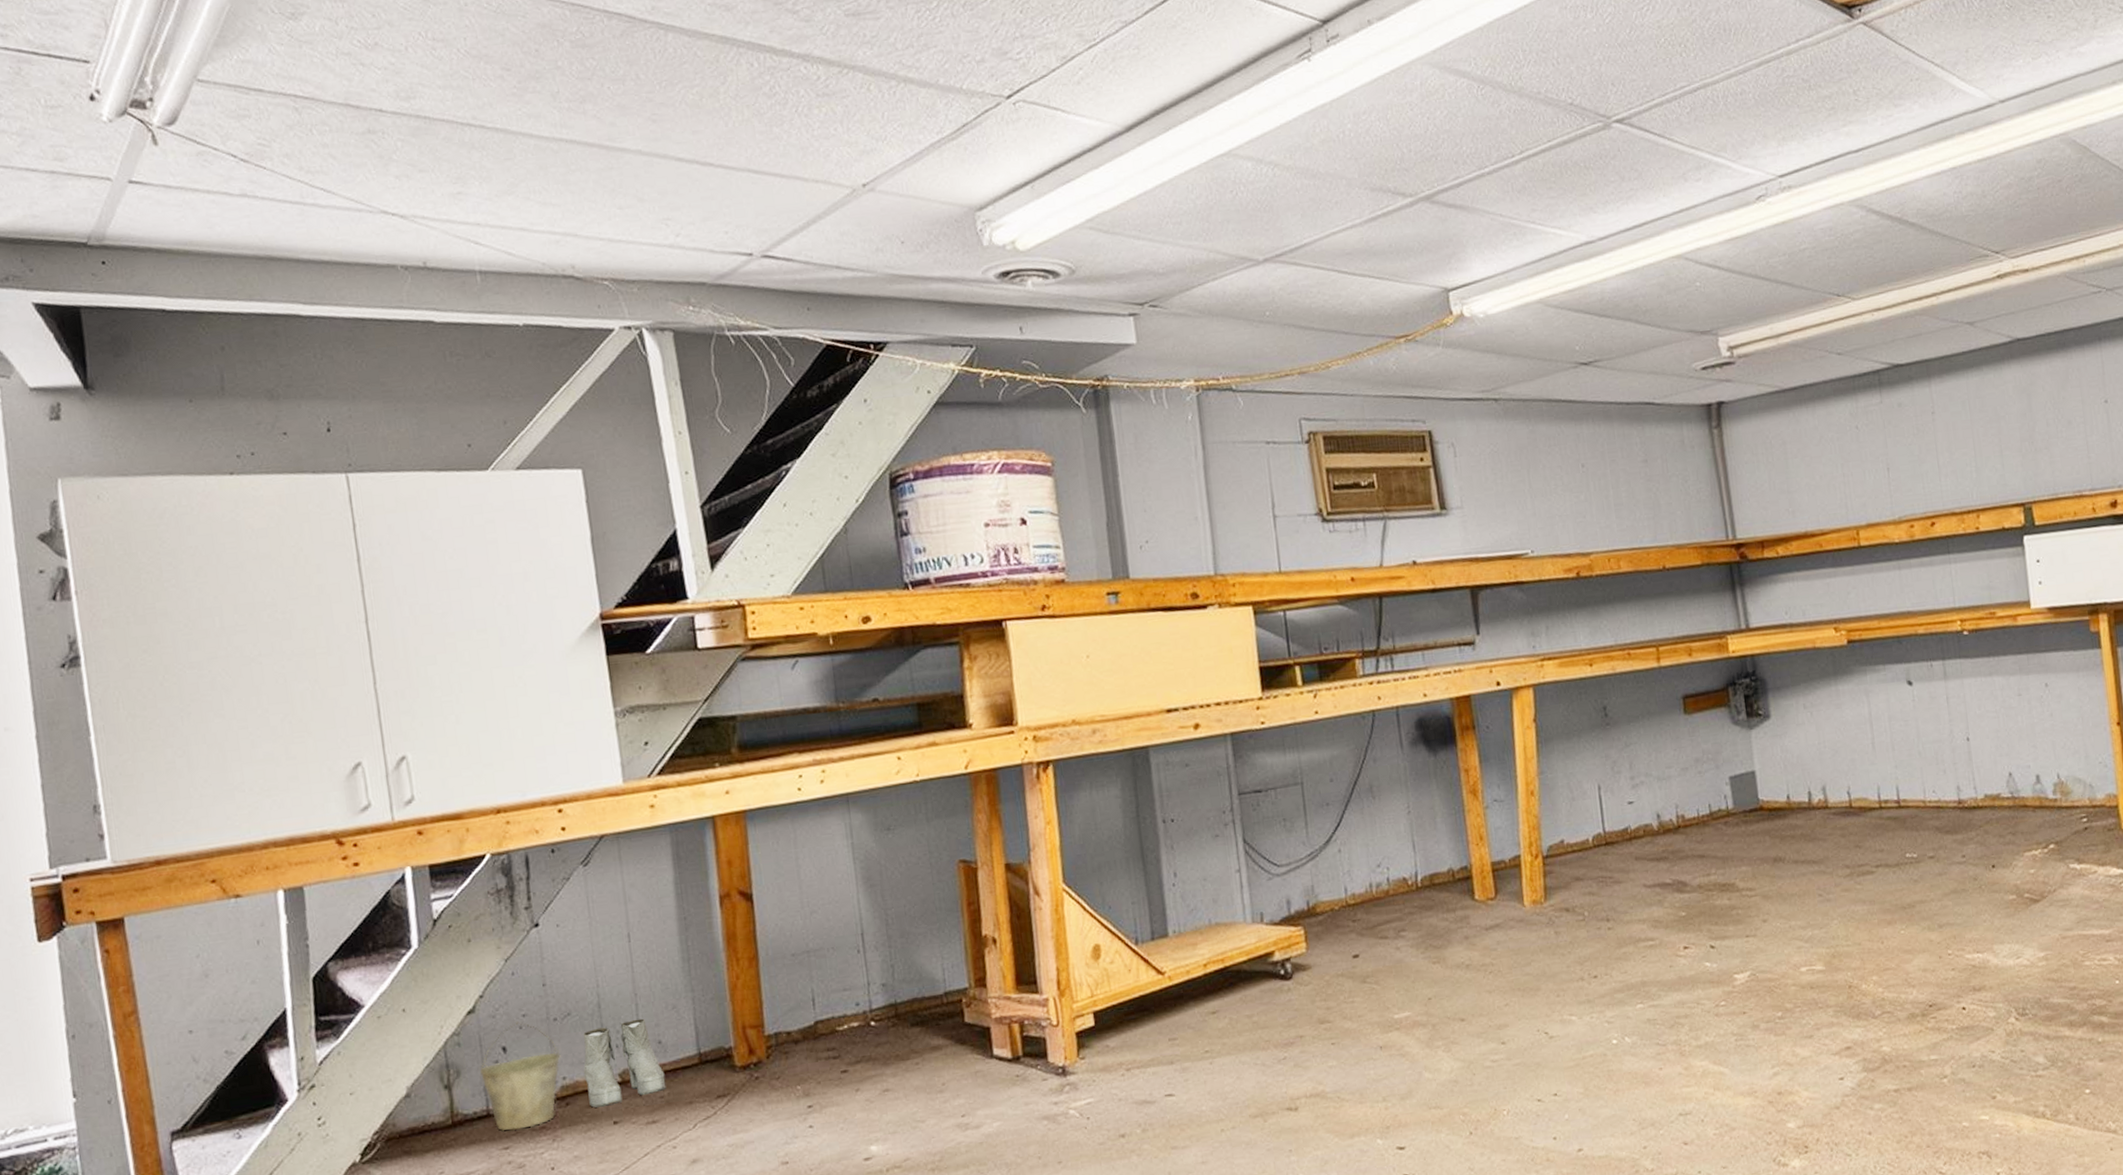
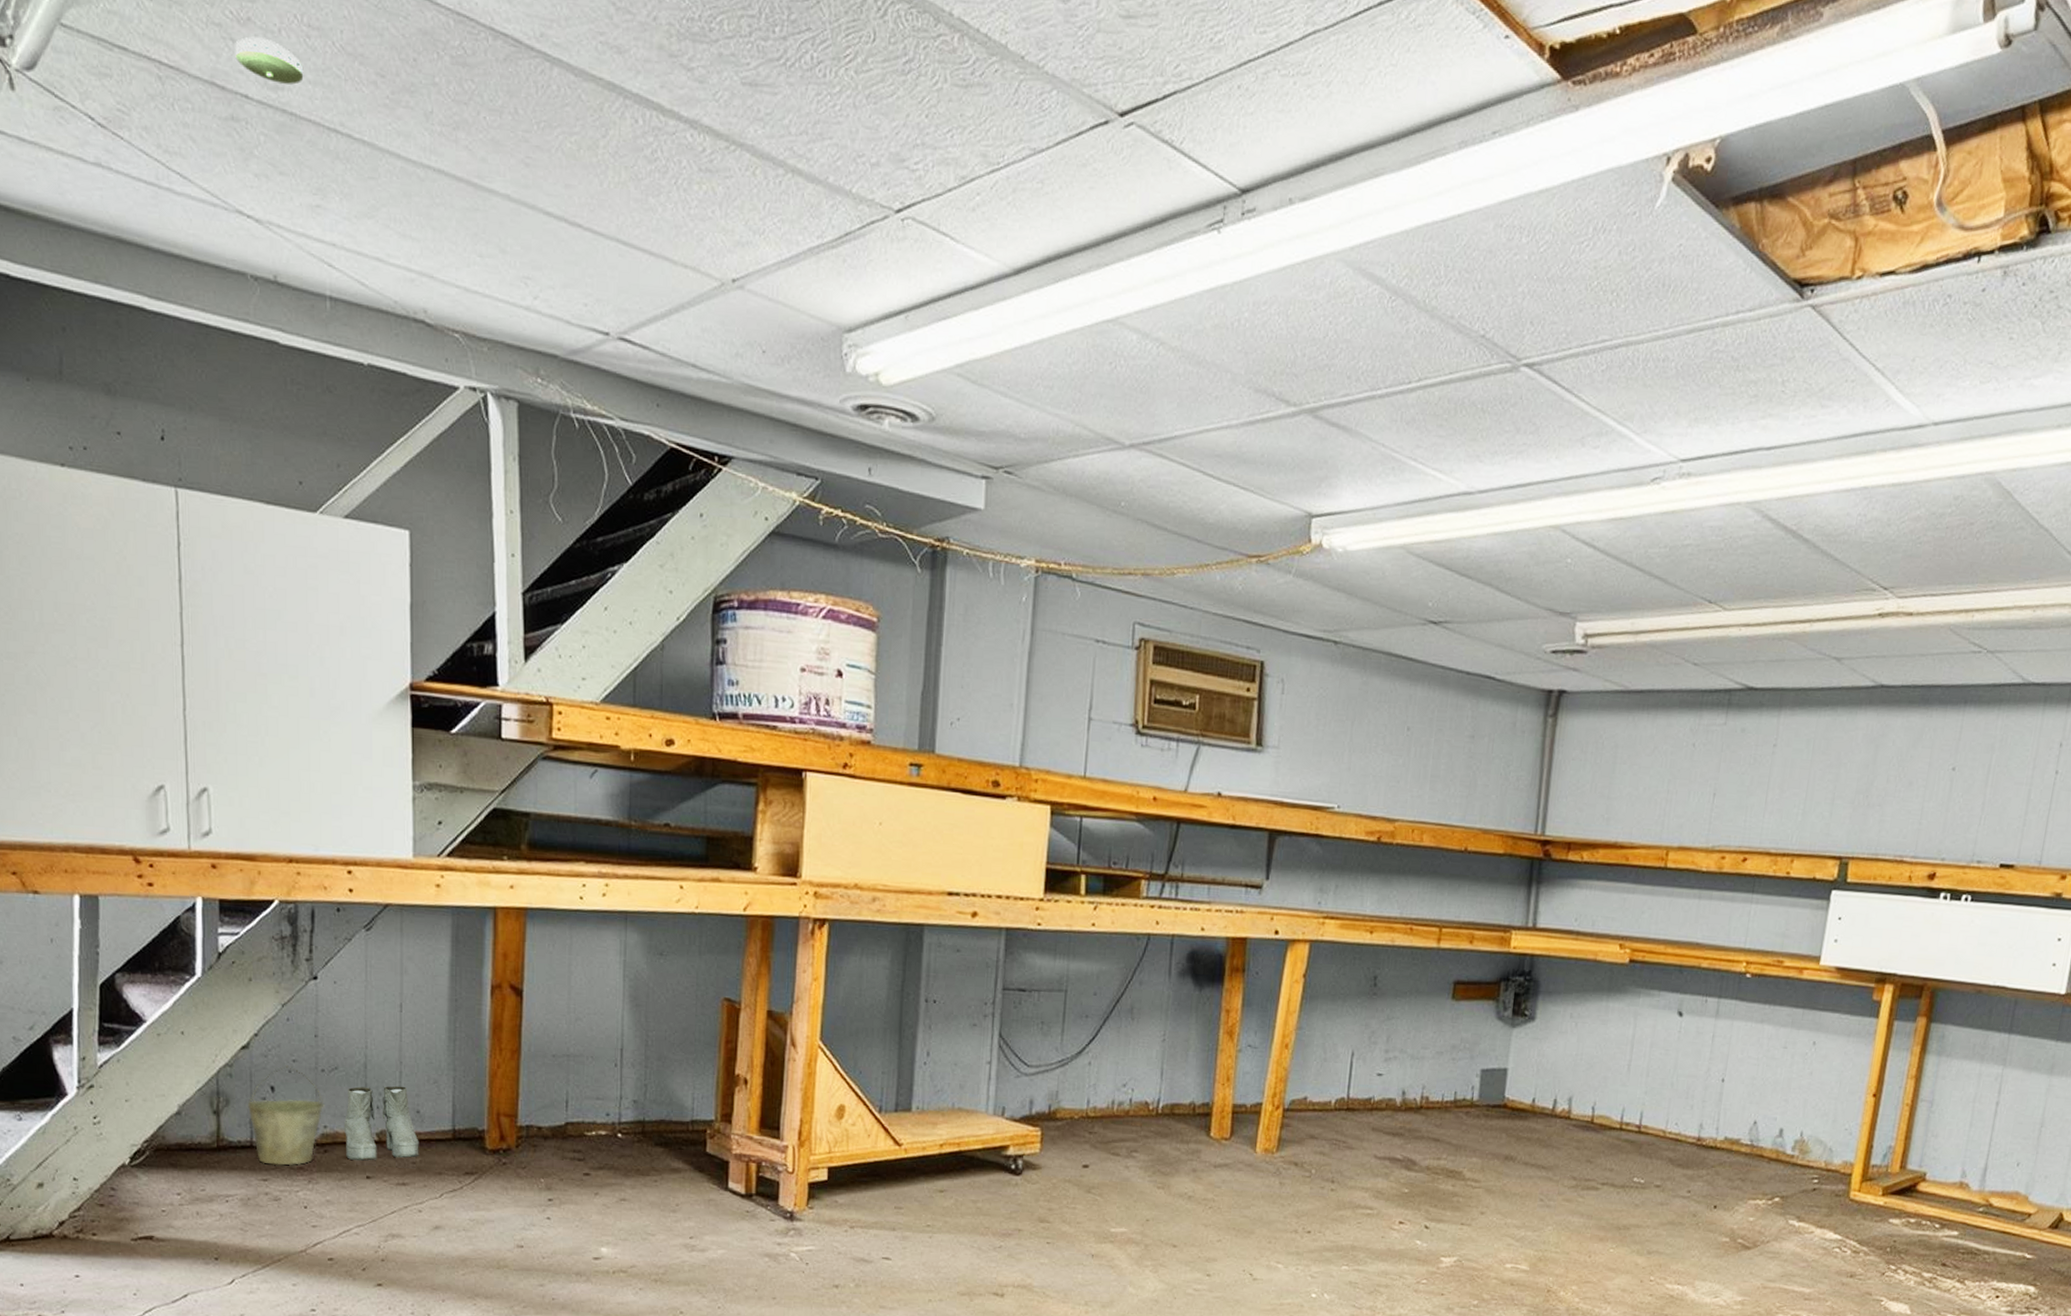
smoke detector: none [365,57,433,94] -> present [235,37,304,85]

